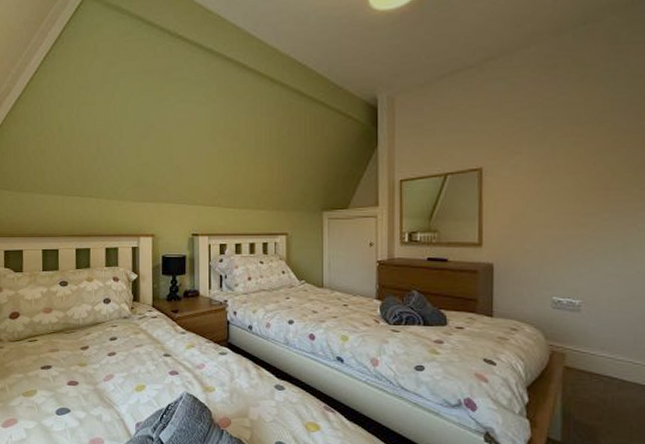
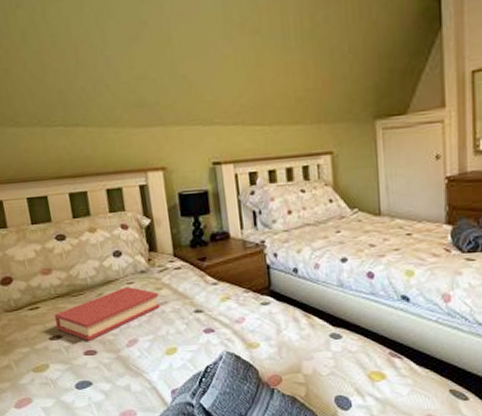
hardback book: none [49,329,136,373] -> present [54,287,160,341]

